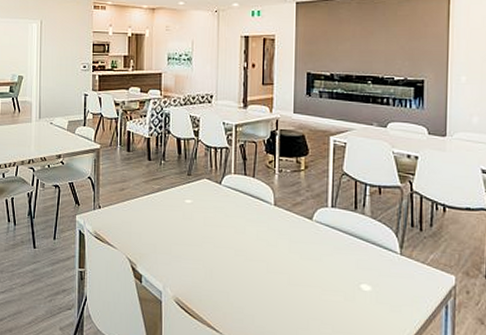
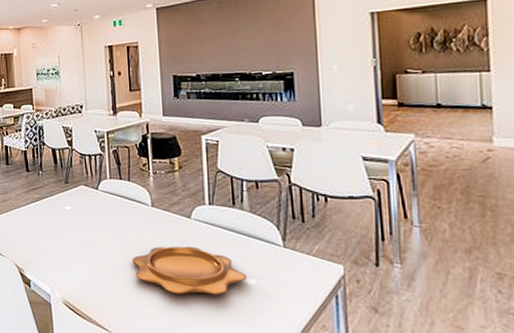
decorative bowl: none [249,247,363,300] -> present [131,246,247,295]

